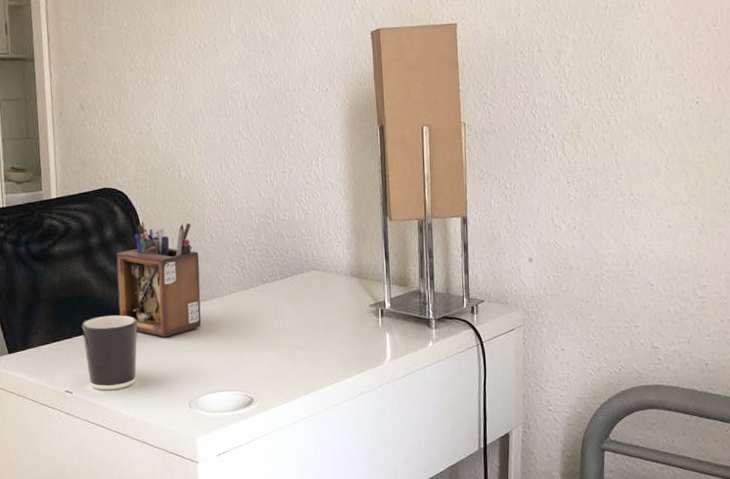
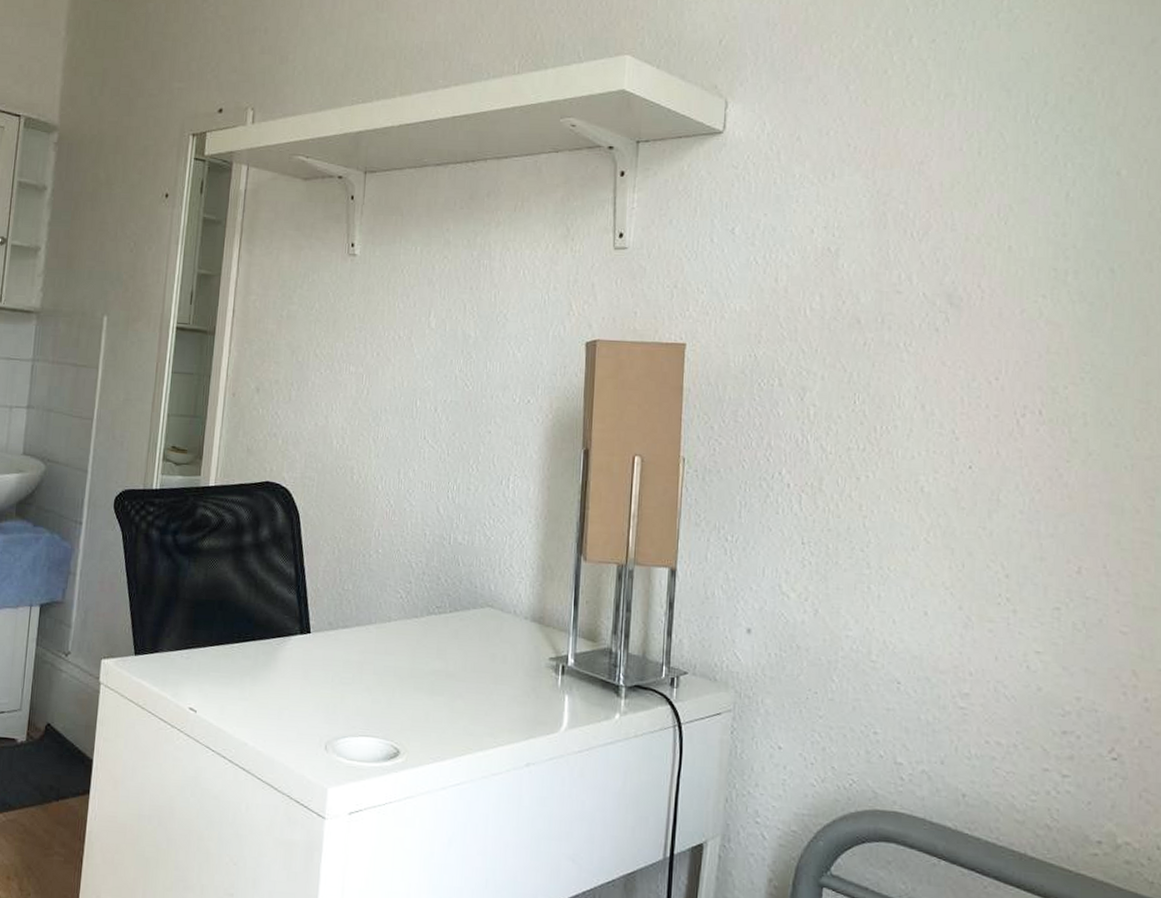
mug: present [82,314,138,390] -> none [217,626,281,715]
desk organizer: present [116,221,202,338] -> none [261,524,361,662]

